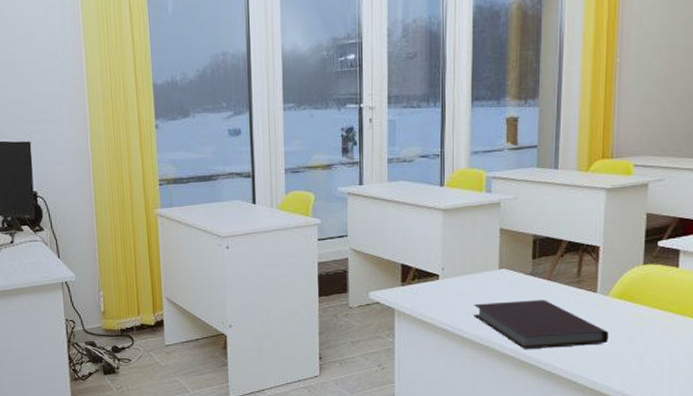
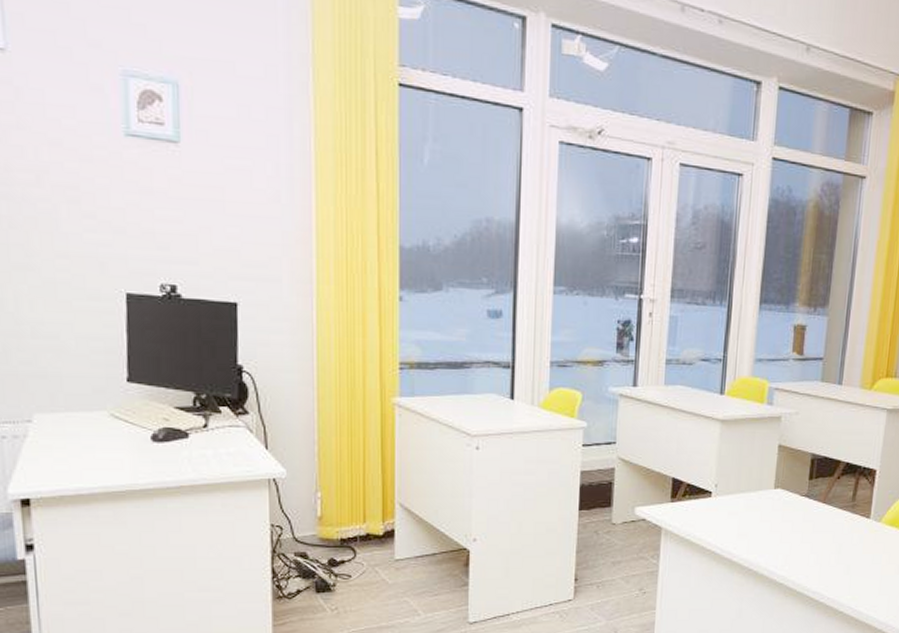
notebook: present [473,300,609,349] -> none [744,524,878,576]

